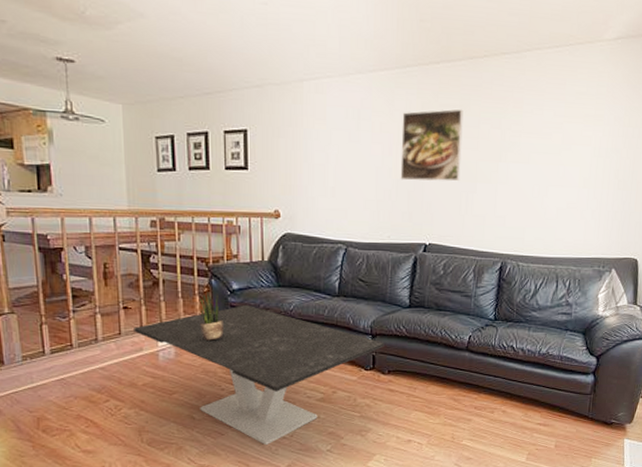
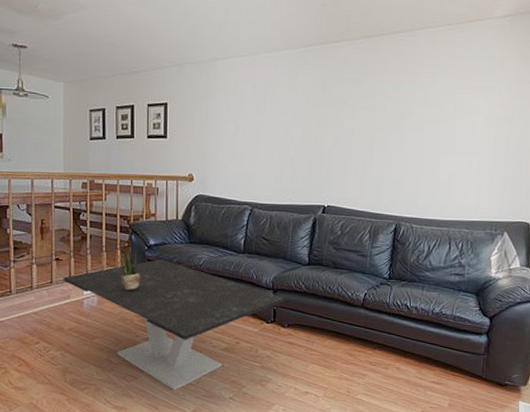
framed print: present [400,109,464,182] -> none [302,82,361,149]

